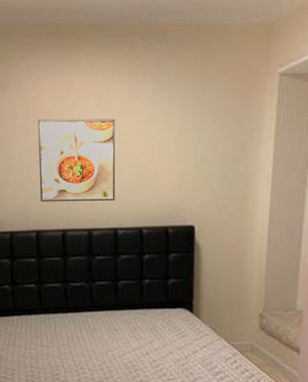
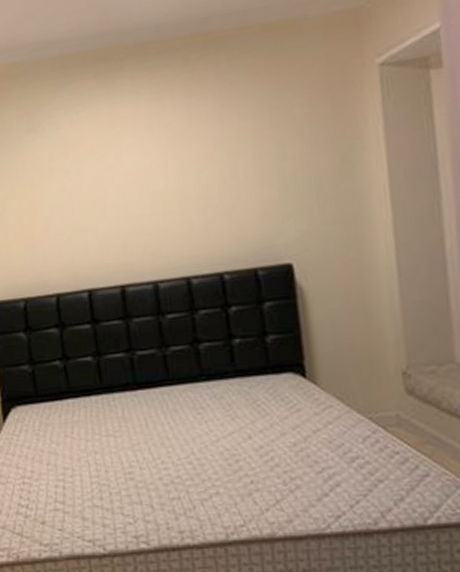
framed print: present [37,118,116,202] -> none [79,146,184,255]

